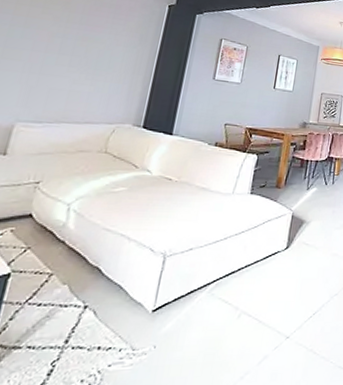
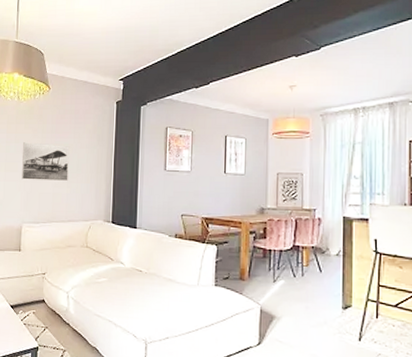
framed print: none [25,28,102,78] -> present [22,142,70,181]

